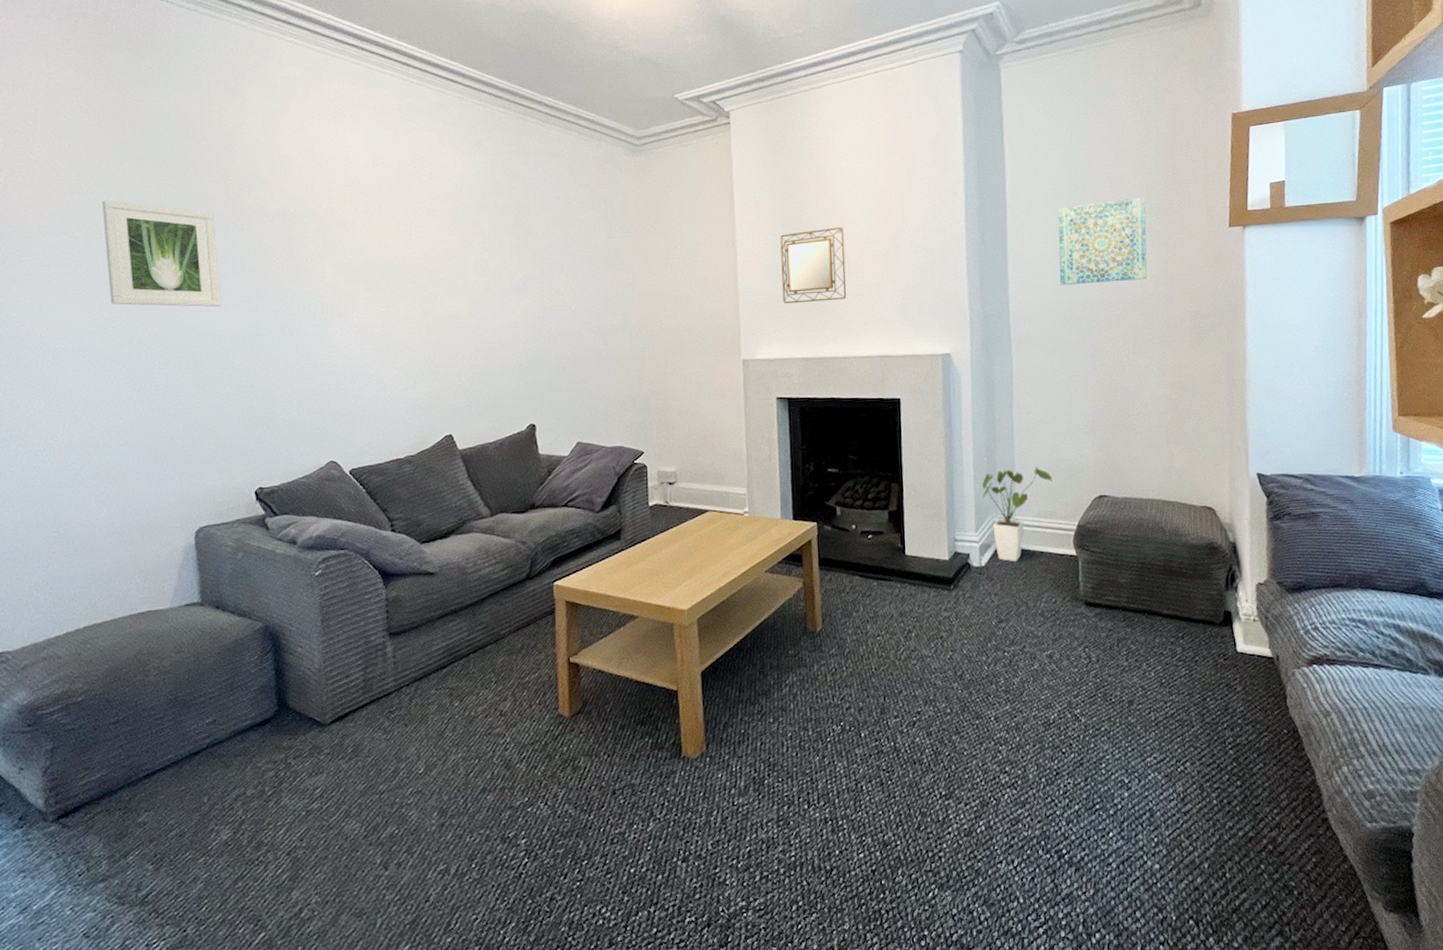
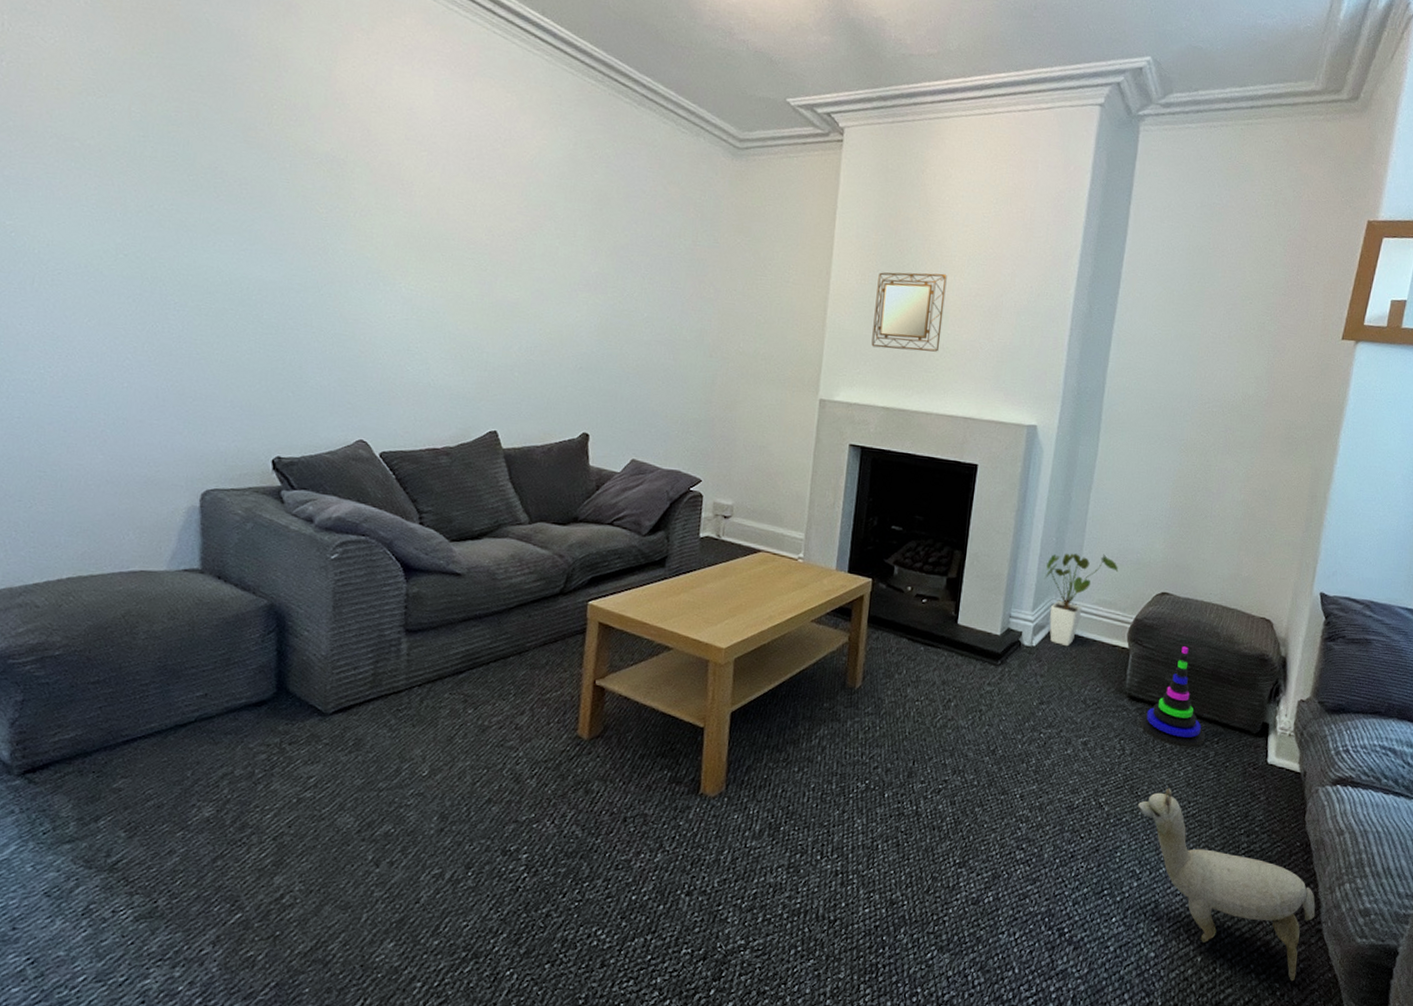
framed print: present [102,199,221,307] -> none [121,107,253,251]
wall art: present [1057,196,1147,285] -> none [1161,291,1264,381]
stacking toy: none [1101,545,1170,647] -> present [1140,646,1206,748]
plush toy: none [1114,690,1318,878] -> present [1138,788,1316,982]

